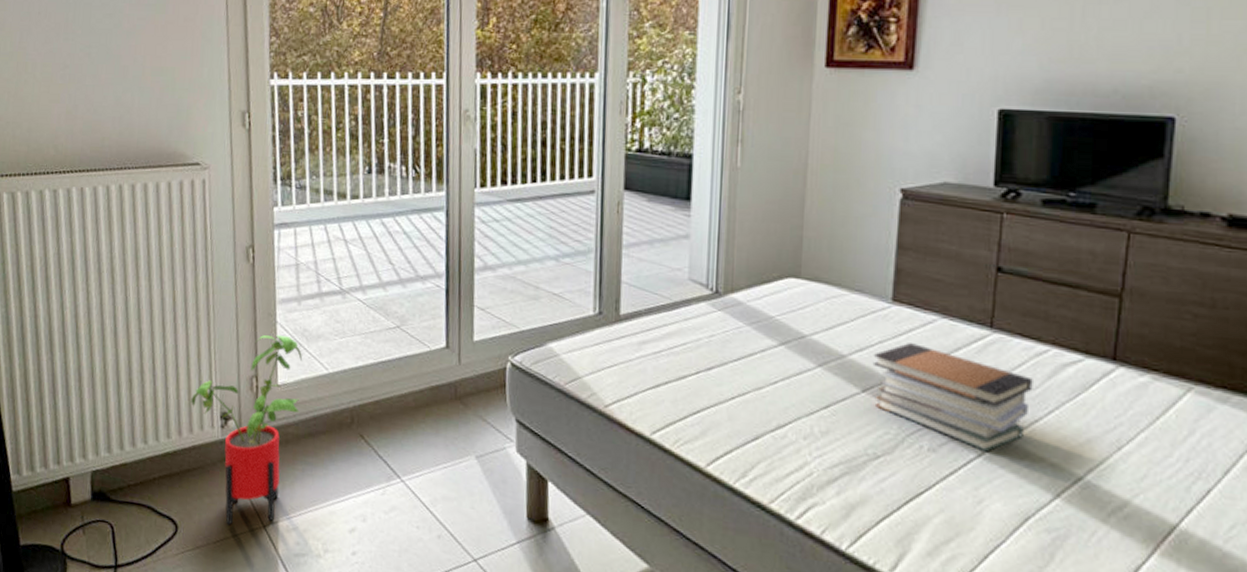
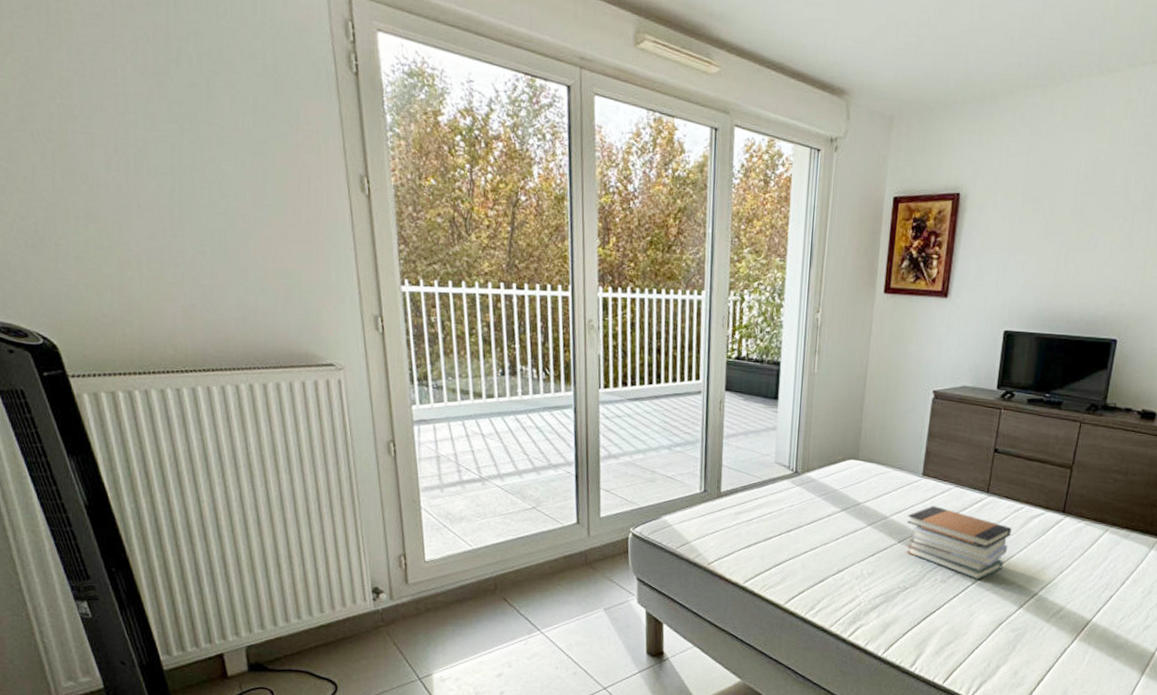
house plant: present [191,335,302,525] -> none [342,519,447,681]

